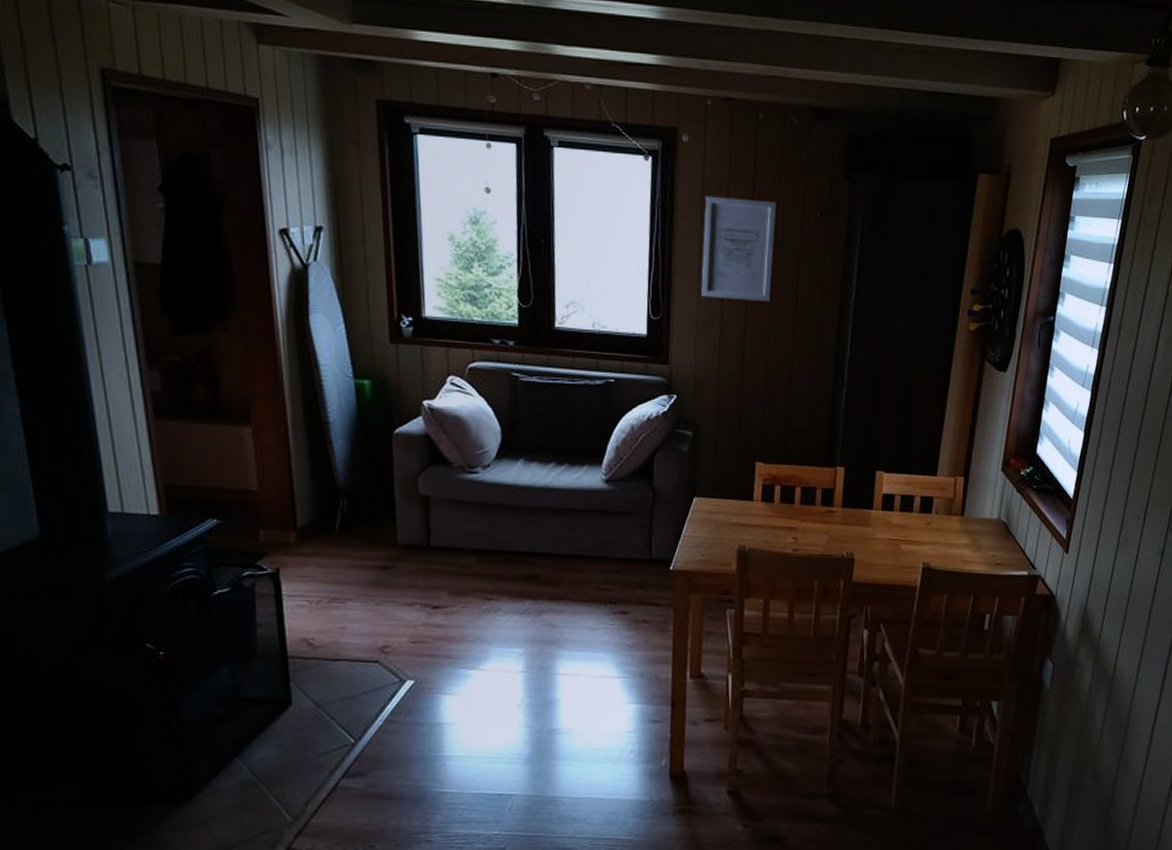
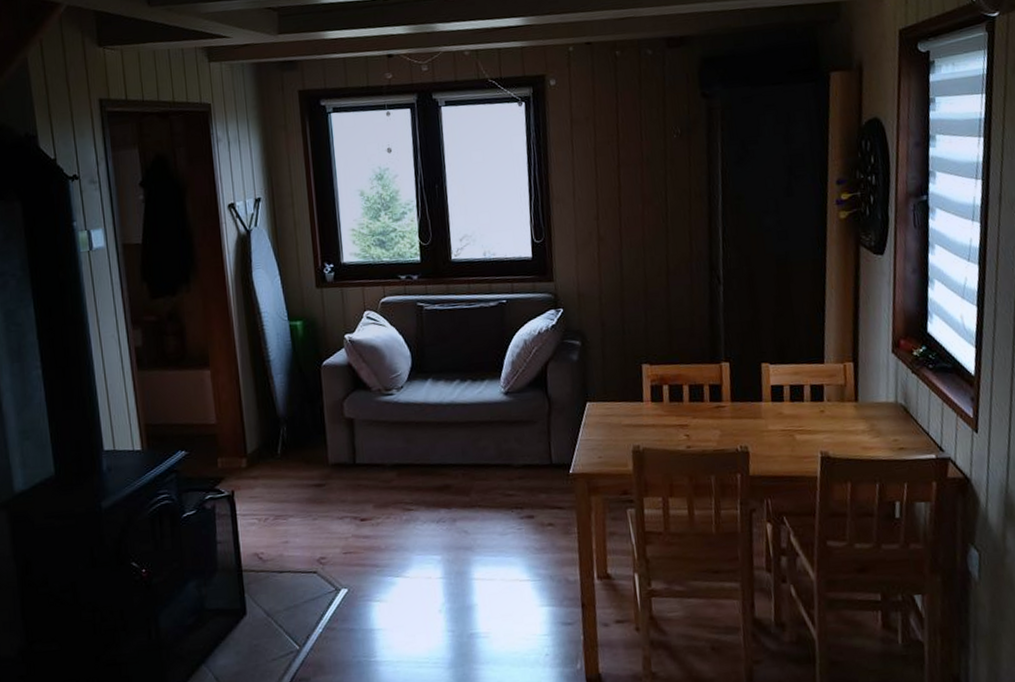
wall art: present [701,196,777,302] -> none [574,125,642,218]

